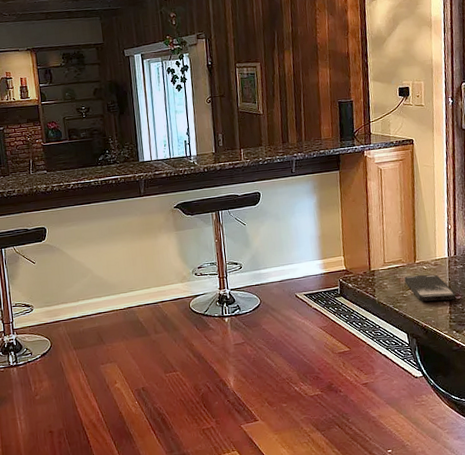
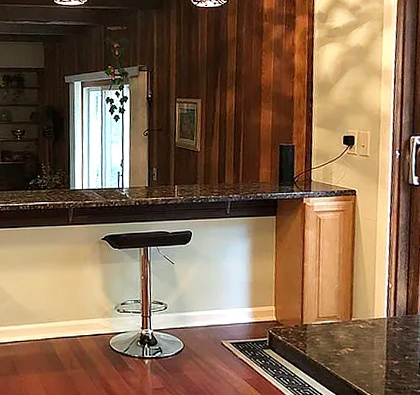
smartphone: present [404,274,456,301] -> none [338,334,394,364]

